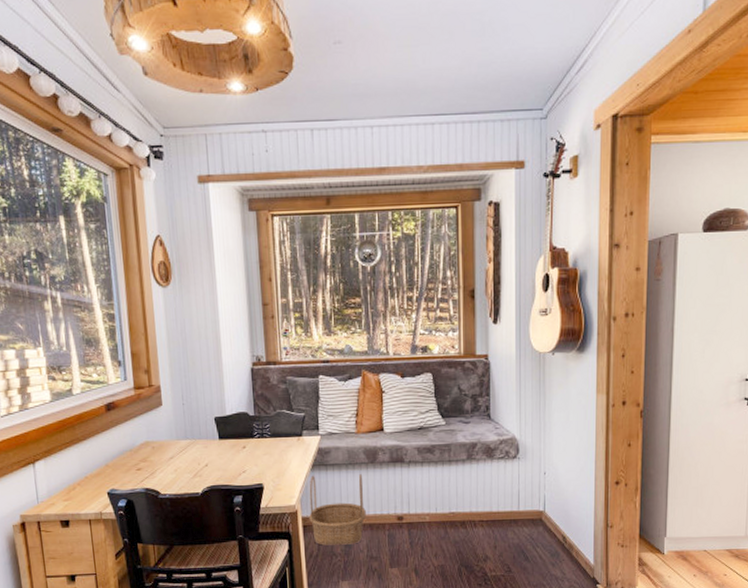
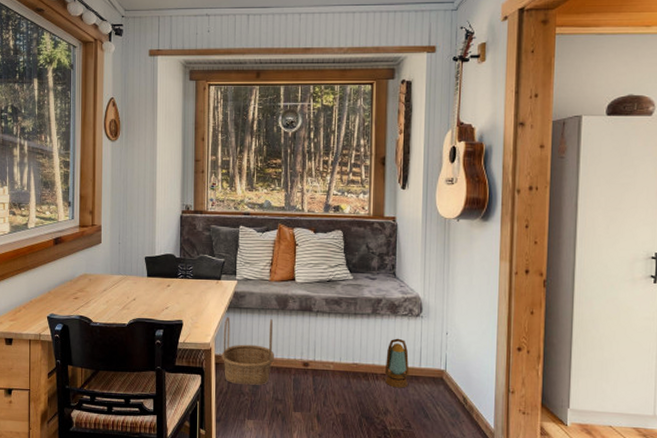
lantern: none [482,482,508,534] -> present [384,338,409,388]

